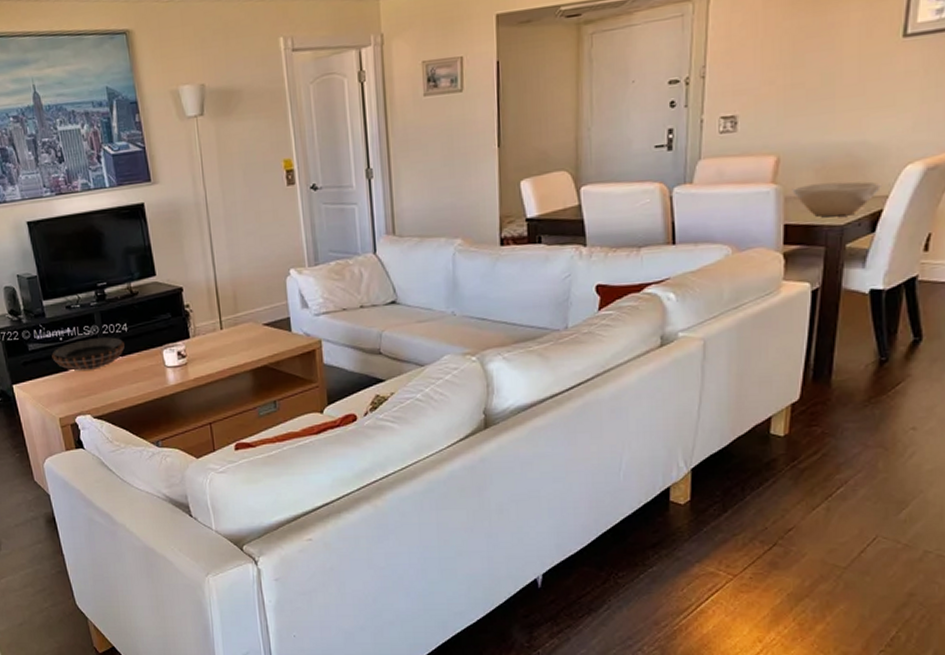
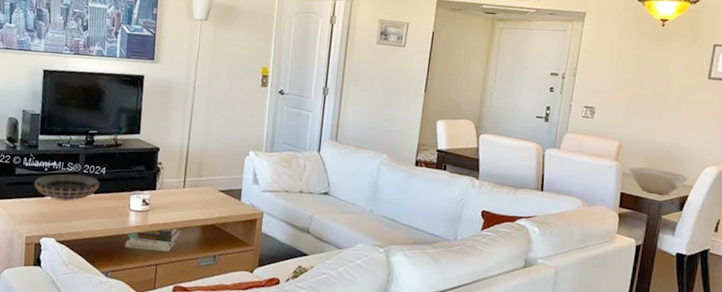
books: none [169,376,229,410] -> present [124,226,181,252]

